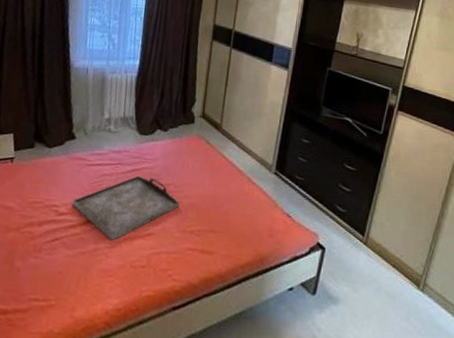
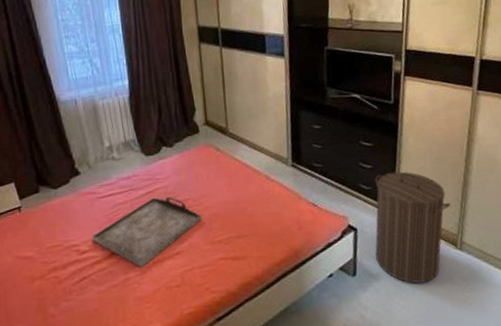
laundry hamper: none [338,200,420,317] -> present [375,171,450,284]

